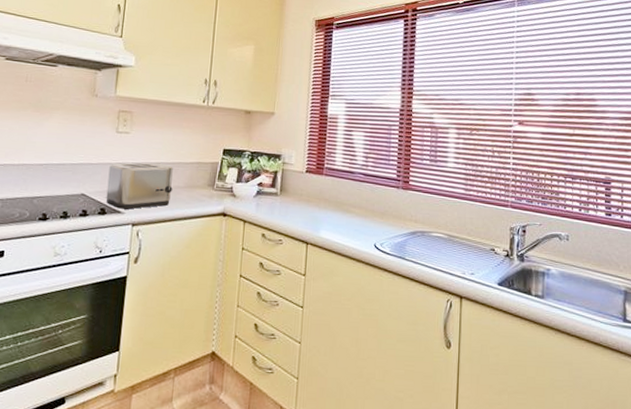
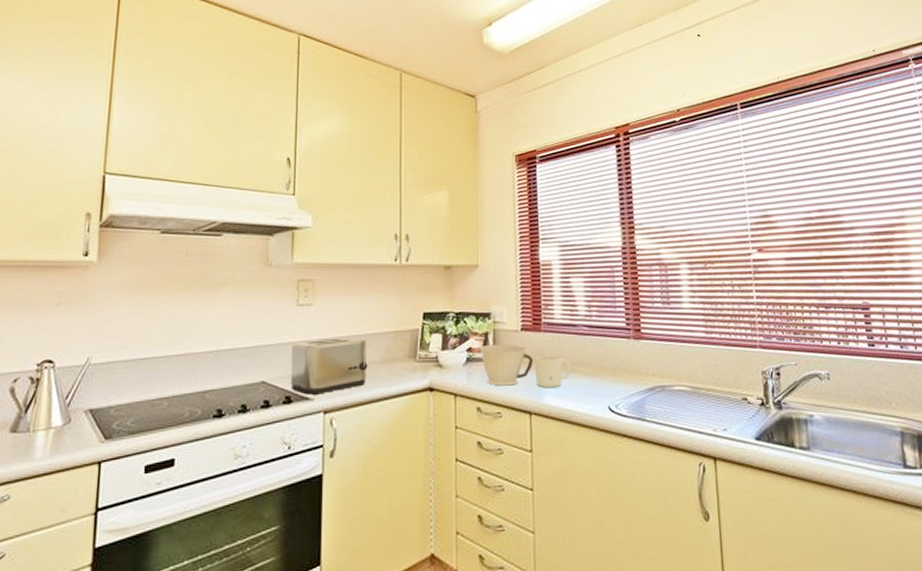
teacup: none [268,181,314,218] -> present [479,344,534,386]
mug: none [314,195,346,224] -> present [535,355,571,389]

